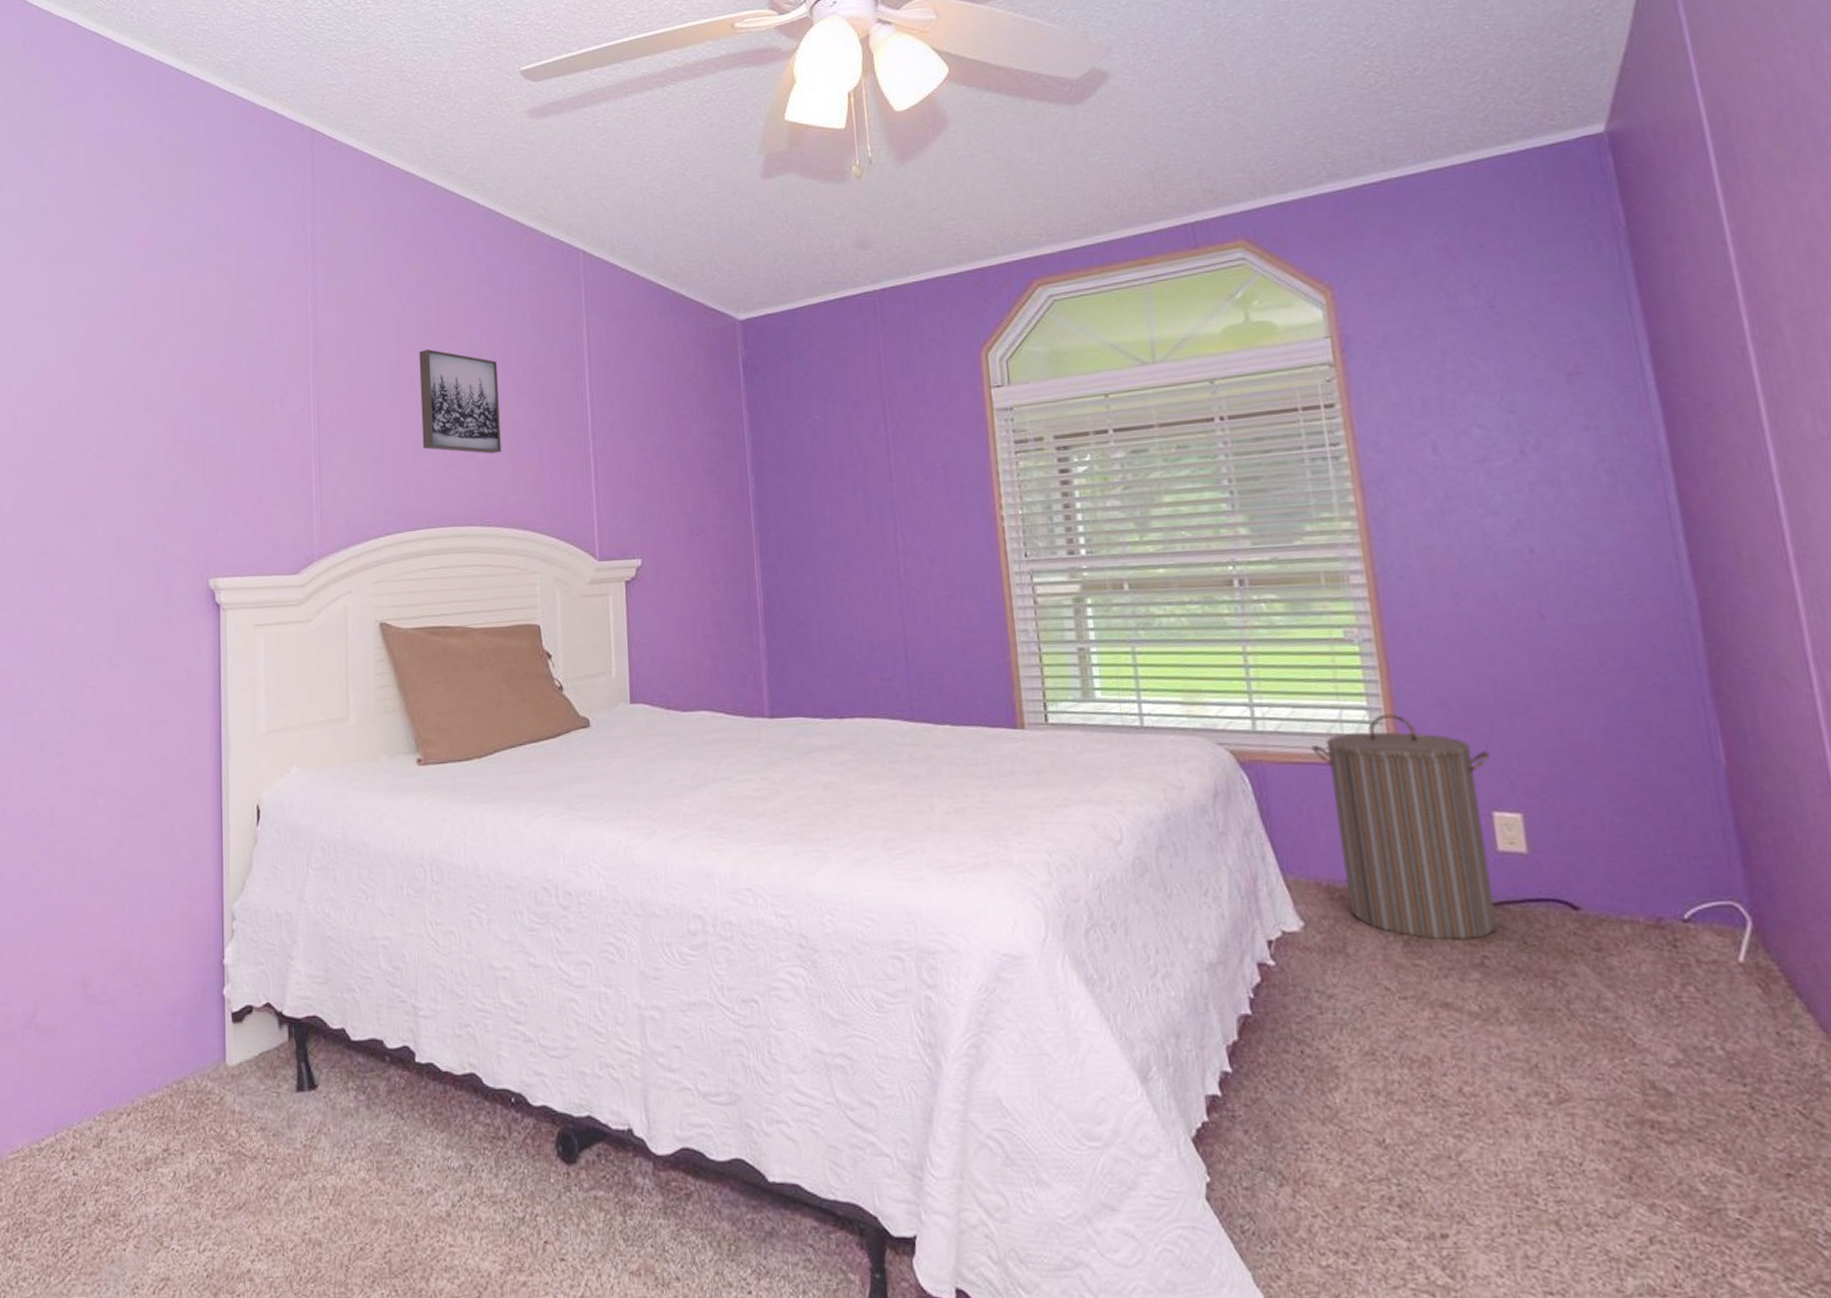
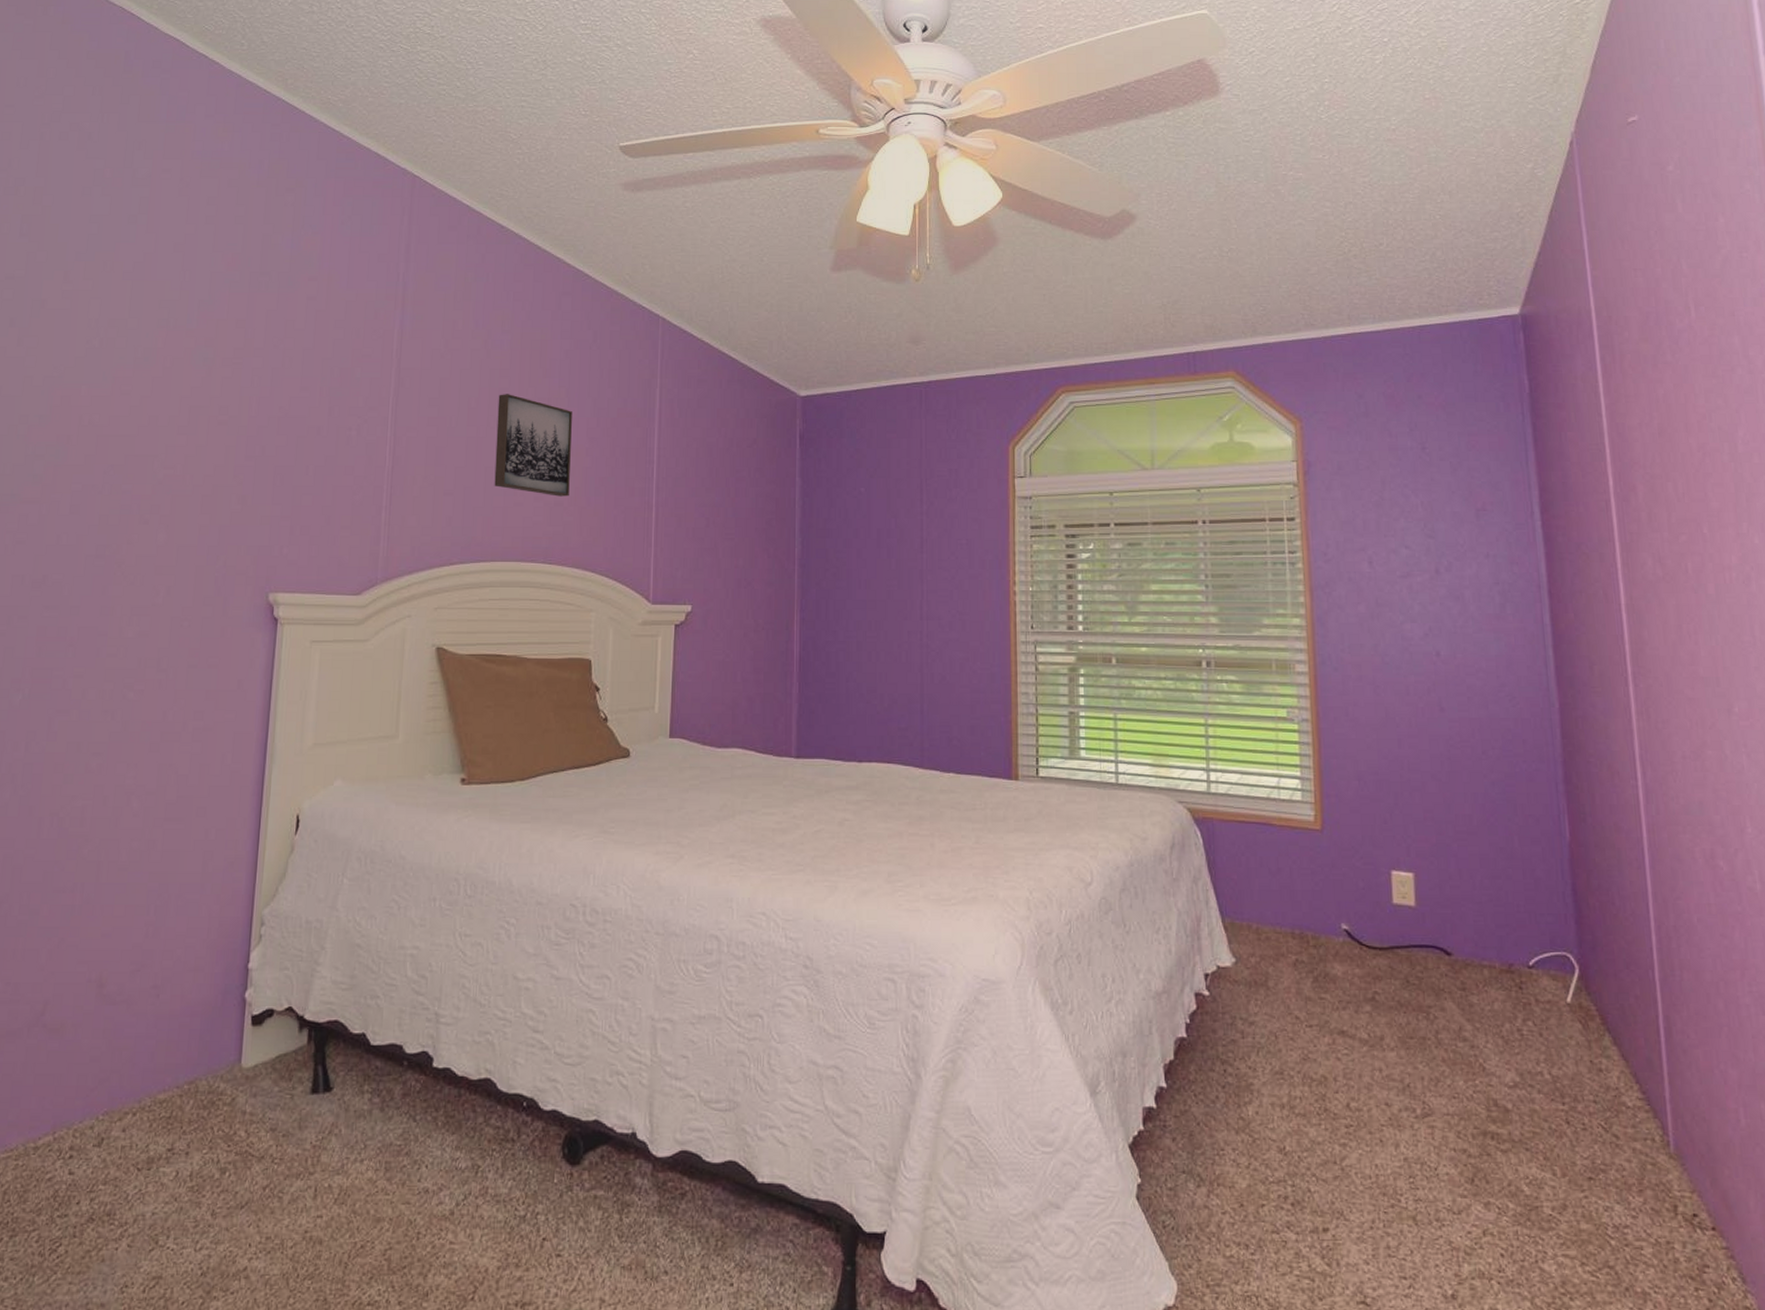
laundry hamper: present [1311,713,1498,941] -> none [1253,783,1394,978]

